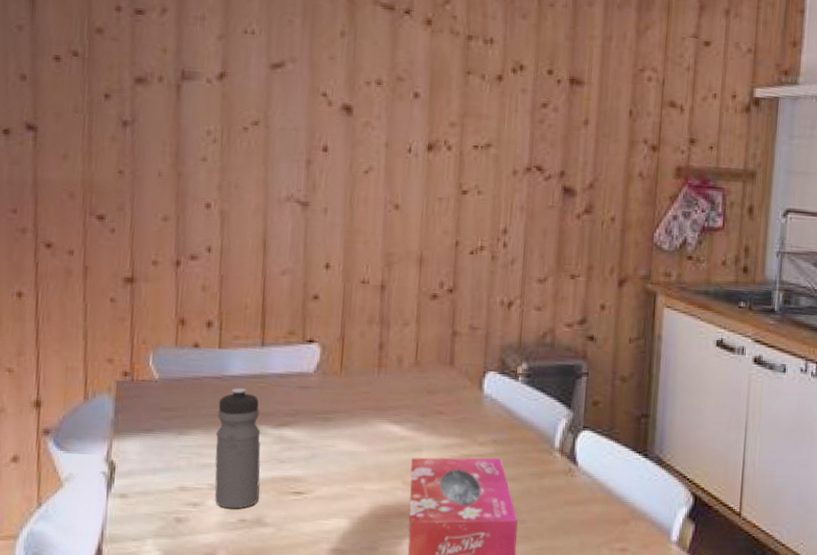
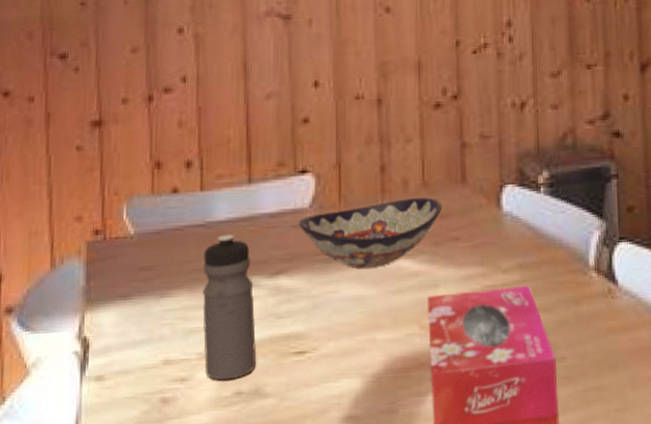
decorative bowl: none [303,374,431,429] -> present [298,197,443,268]

